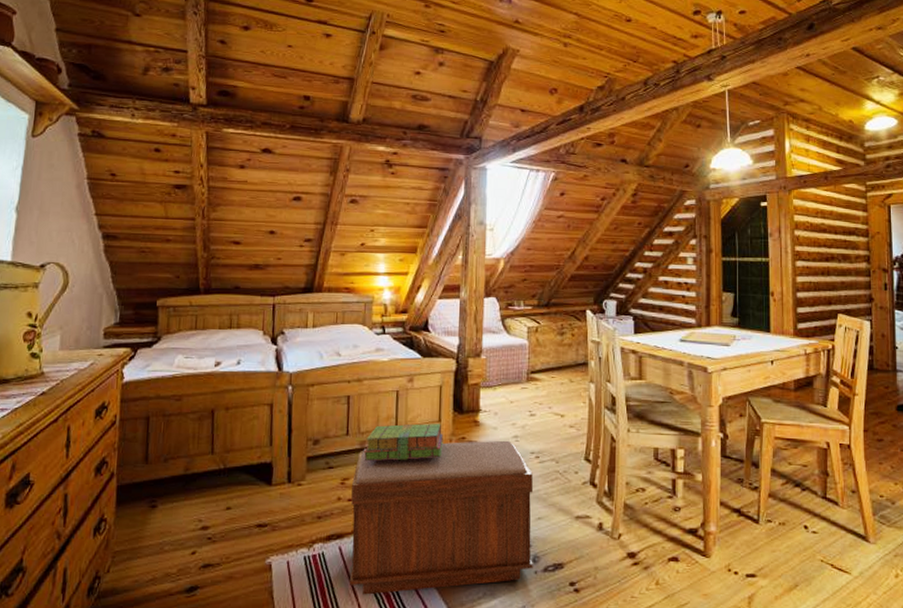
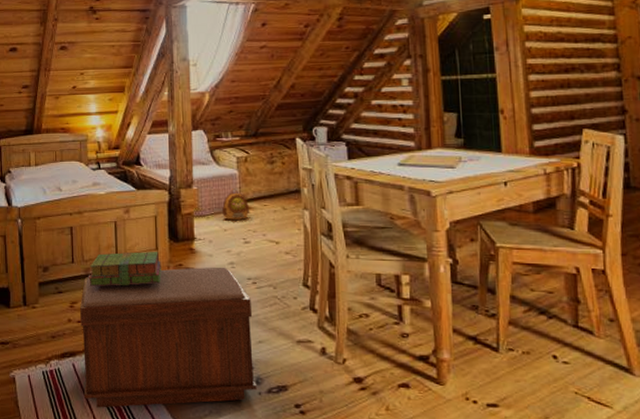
backpack: none [510,359,538,391] -> present [222,189,250,220]

